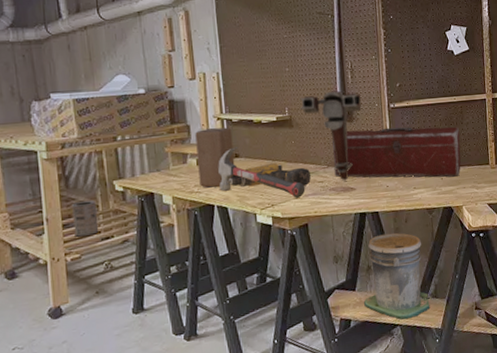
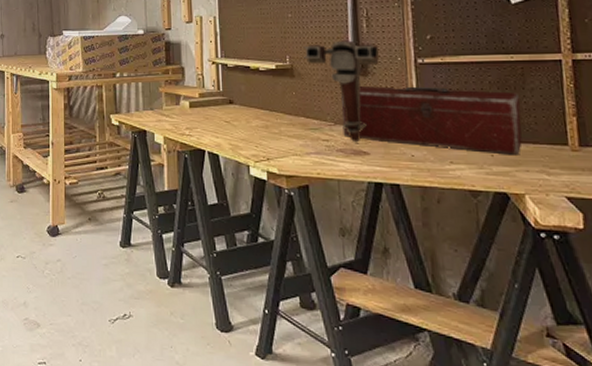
paint can: present [72,199,99,238] -> none [74,130,95,165]
wood block: present [195,127,235,188] -> none [189,71,228,133]
hammer: present [218,147,306,199] -> none [211,93,307,156]
power drill: present [227,162,311,188] -> none [220,113,314,142]
bucket: present [364,232,430,320] -> none [378,212,473,326]

